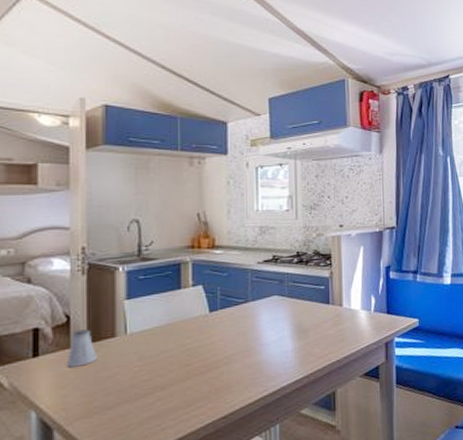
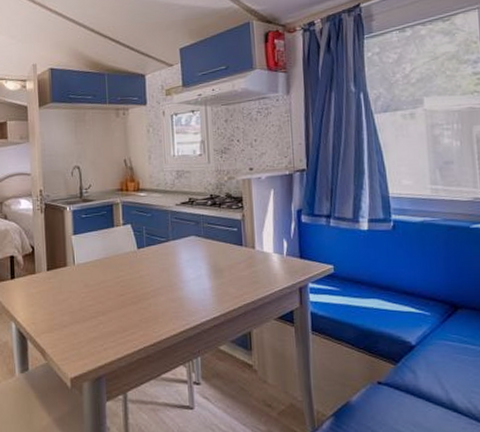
saltshaker: present [67,329,97,368] -> none [34,259,54,289]

